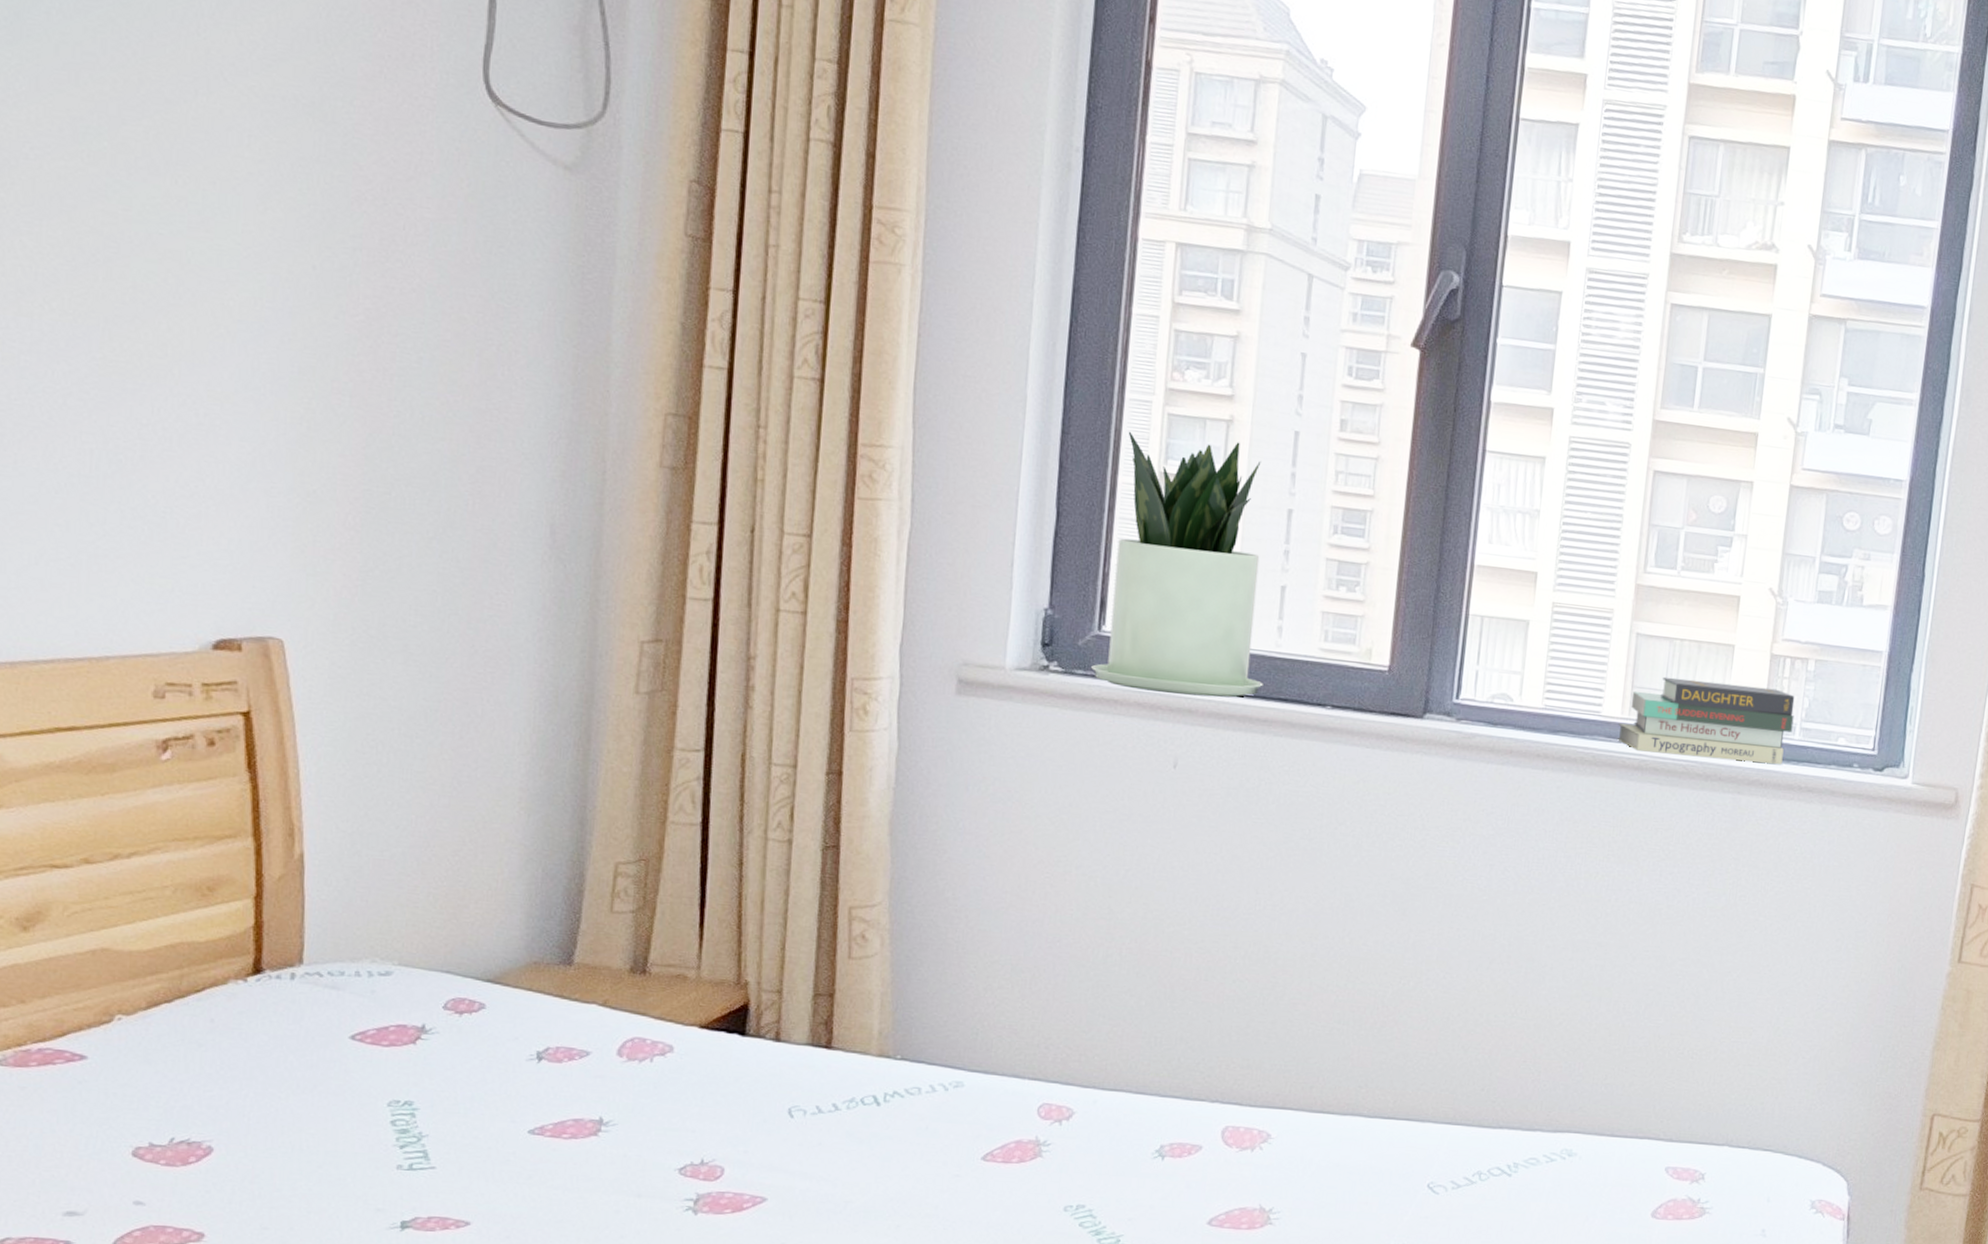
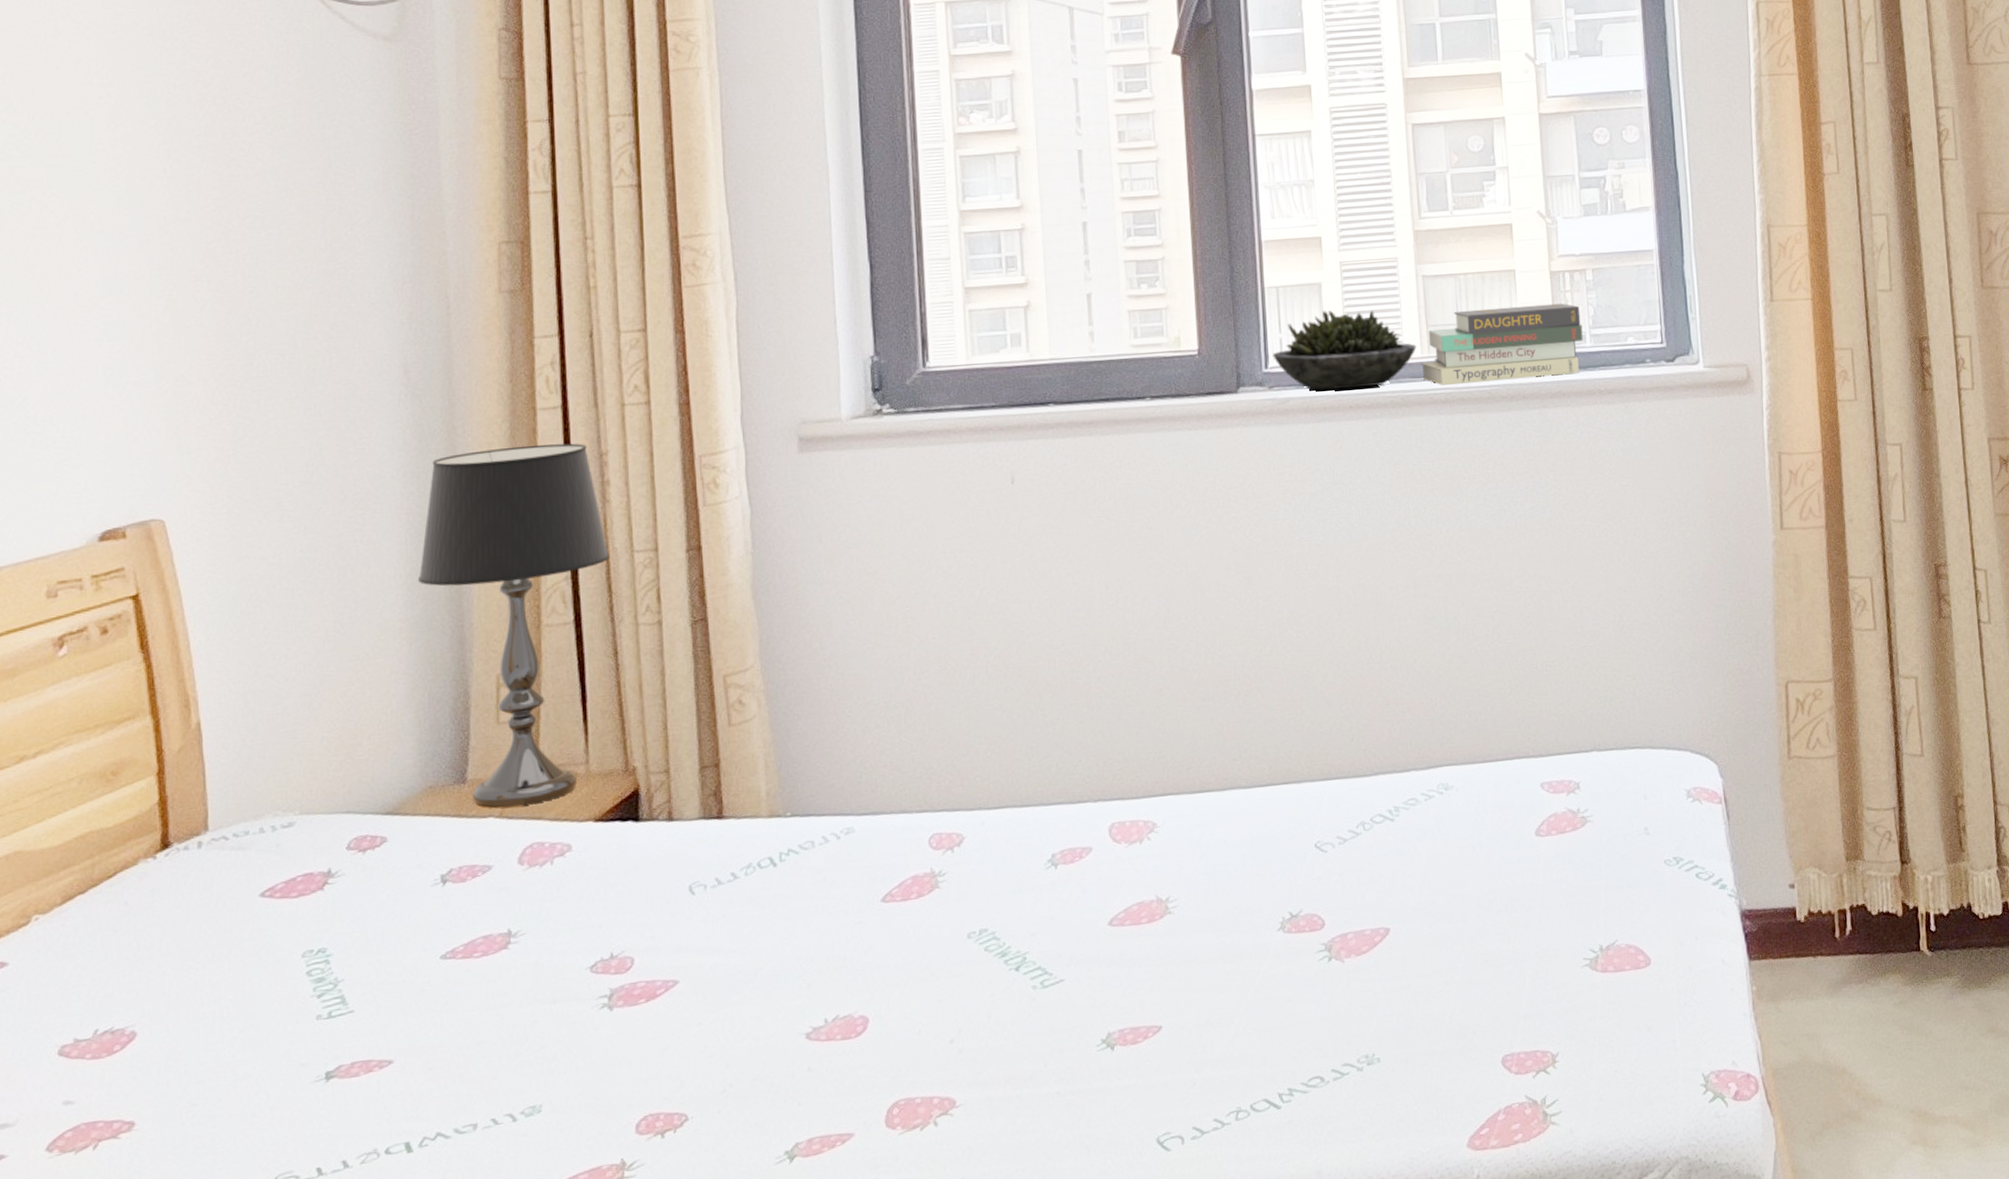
table lamp: none [544,629,747,1000] -> present [418,443,611,809]
planter: present [1091,431,1263,698] -> none [921,169,1084,416]
succulent plant: none [1466,650,1618,739] -> present [1272,310,1417,391]

